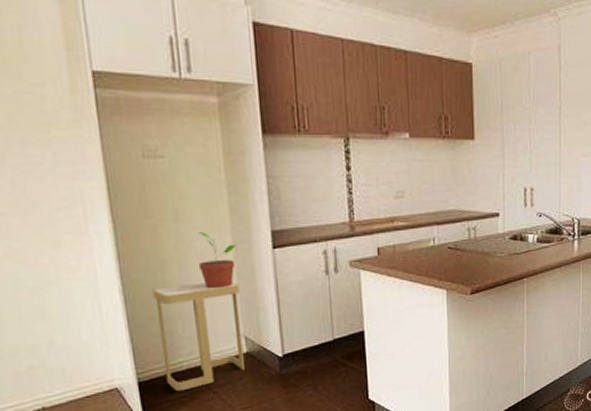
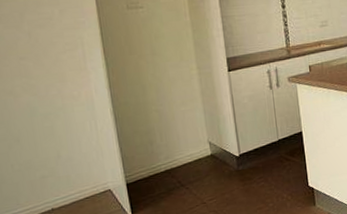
side table: present [152,282,244,392] -> none [136,99,210,190]
potted plant: present [198,232,237,289] -> none [171,62,201,106]

